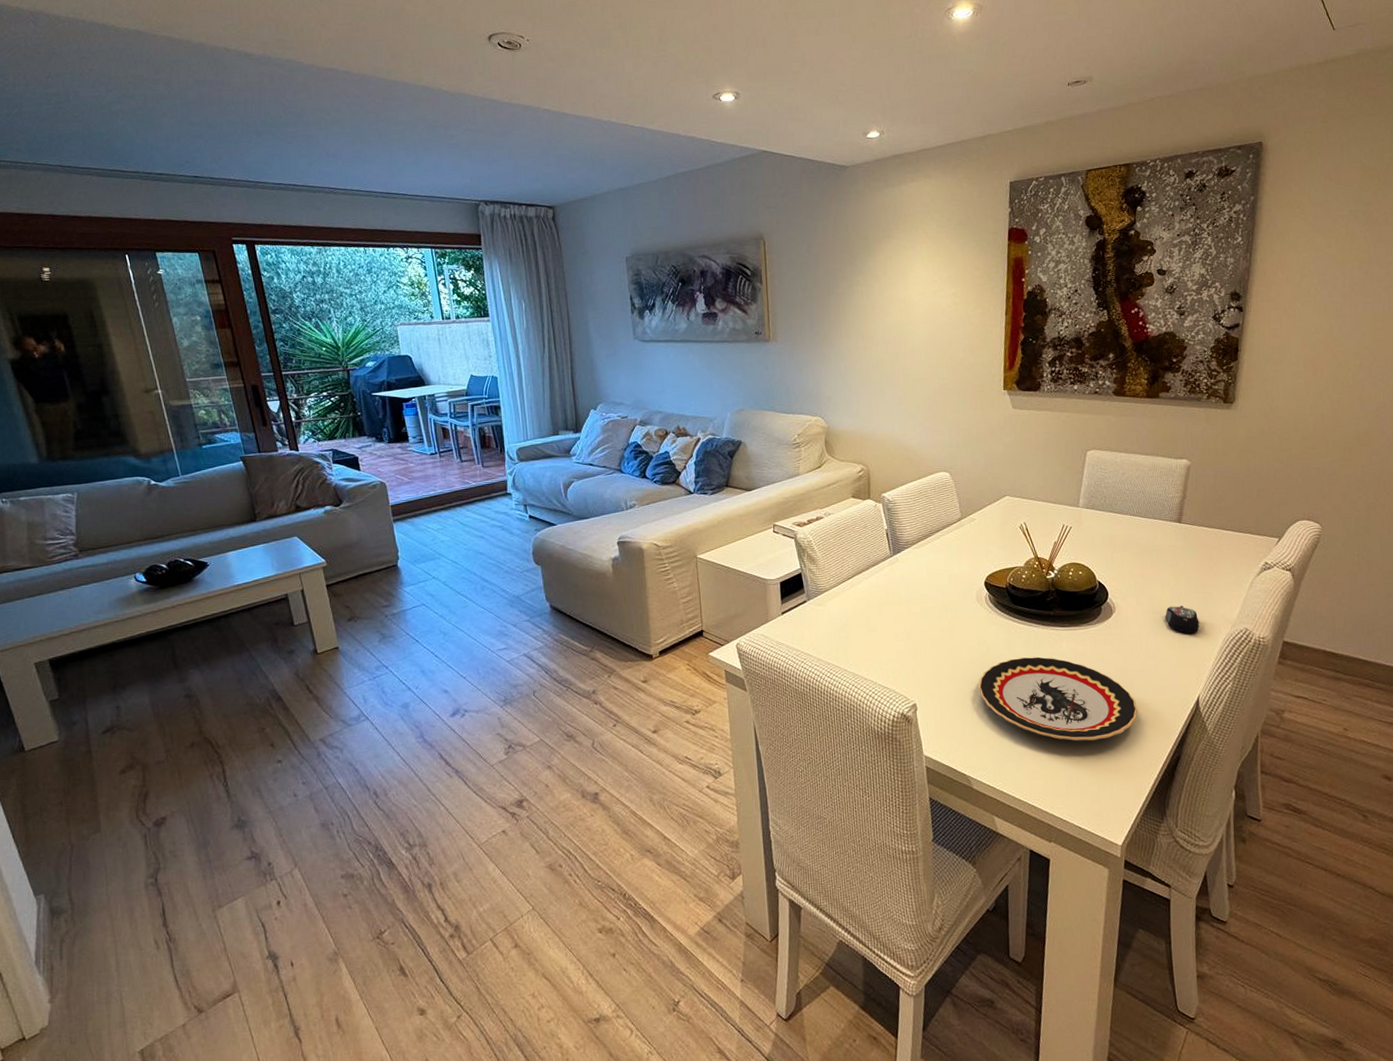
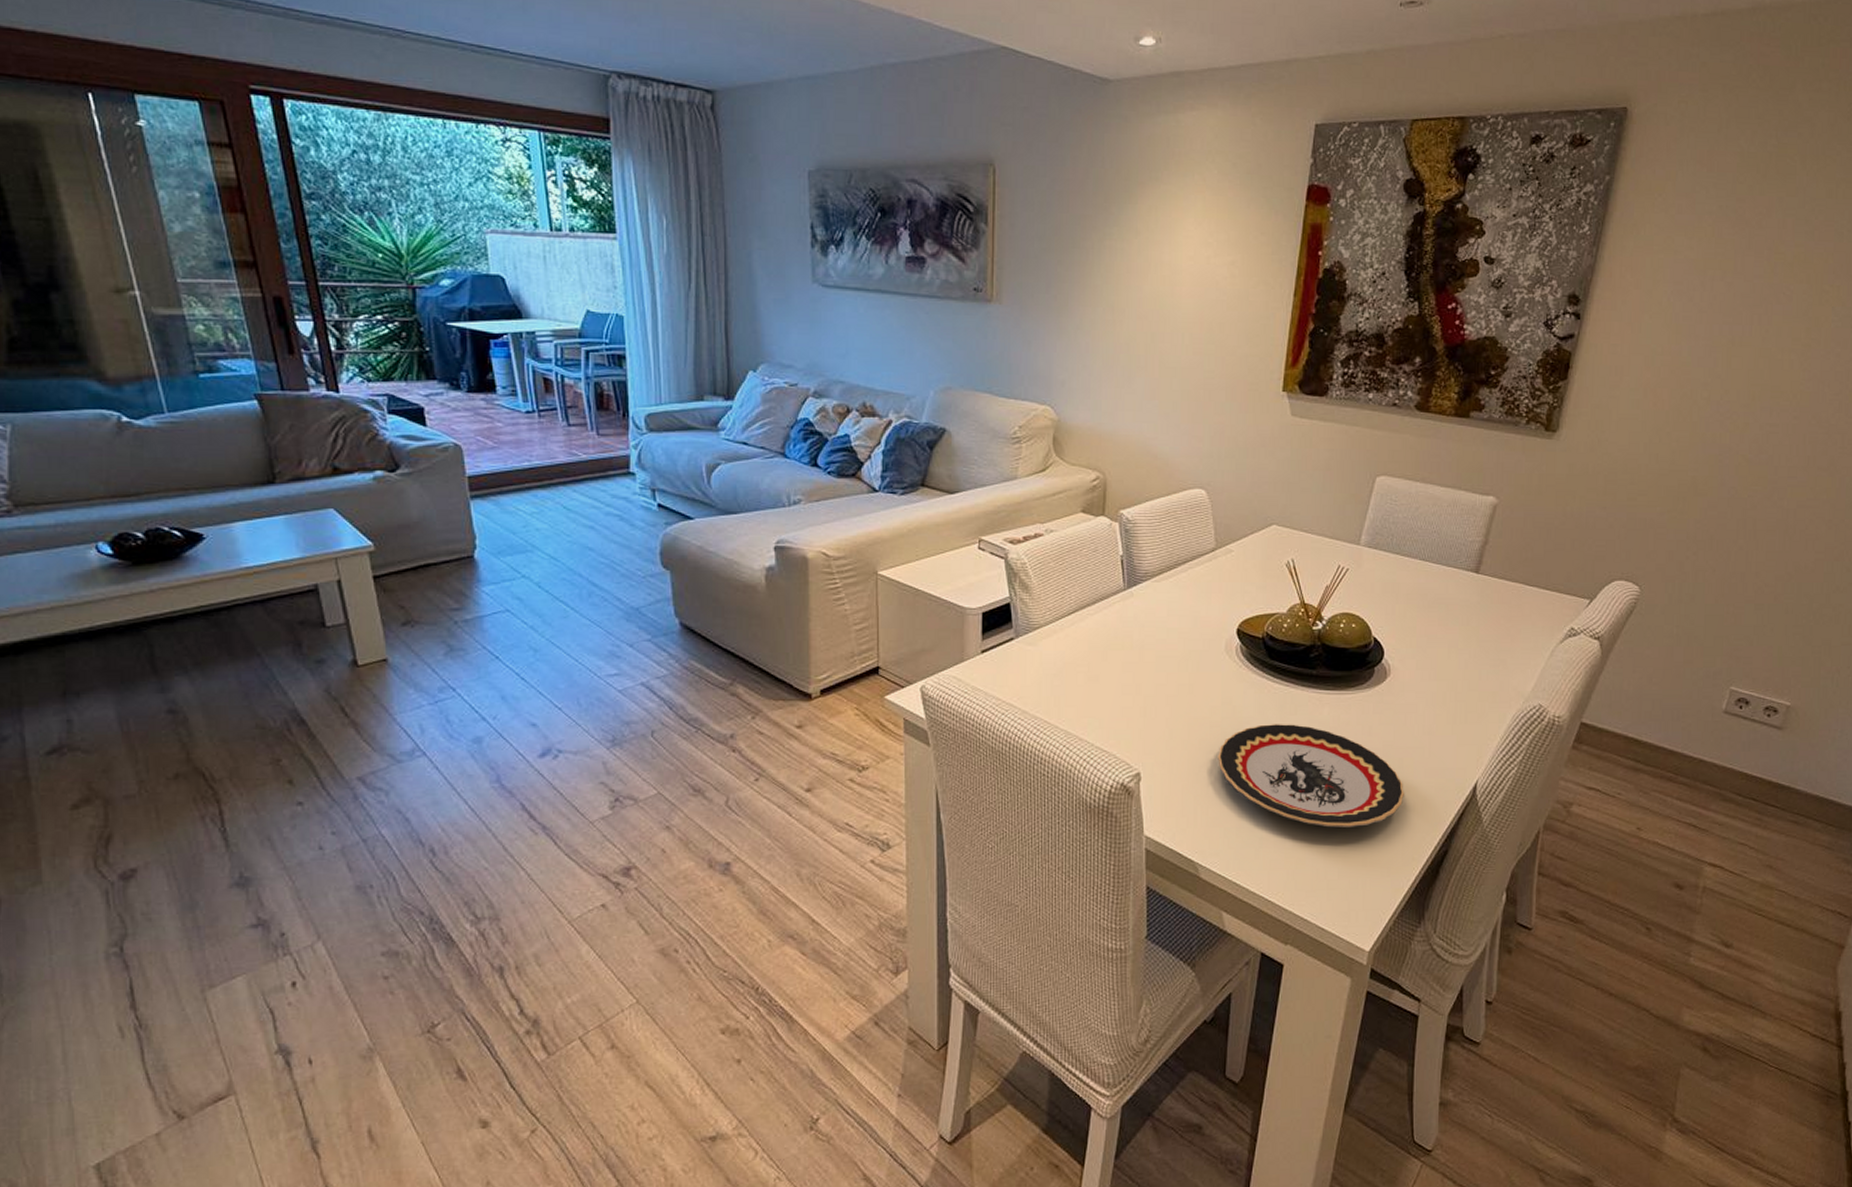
computer mouse: present [1165,605,1200,633] -> none [1448,672,1487,706]

